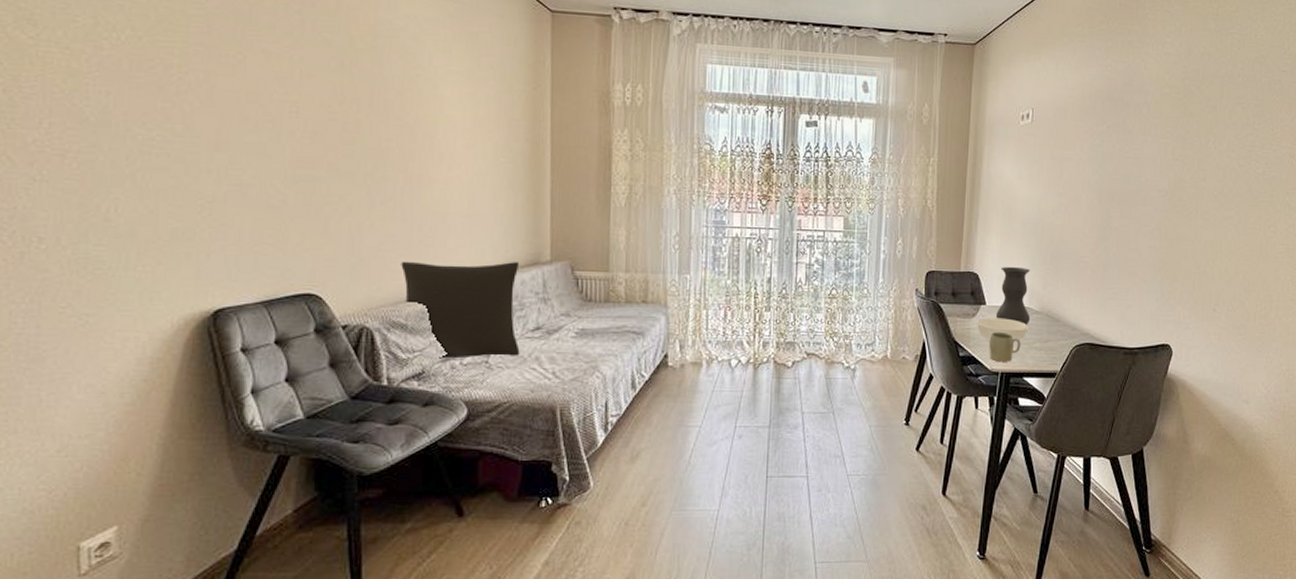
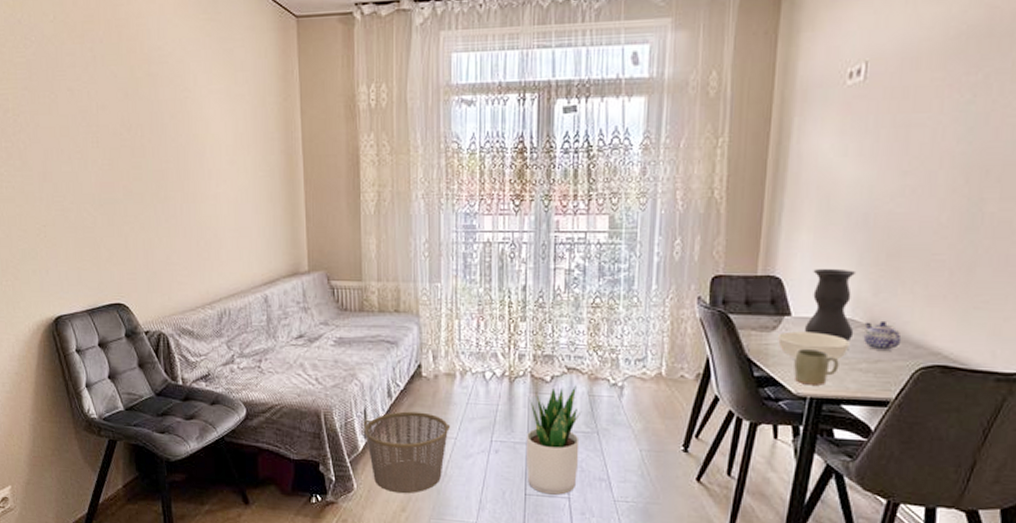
pillow: present [401,262,520,359] -> none [185,273,286,363]
basket: none [604,402,695,488] -> present [364,411,450,494]
planter: none [768,369,820,475] -> present [527,385,582,495]
teapot: none [1037,308,1063,332] -> present [863,320,902,350]

